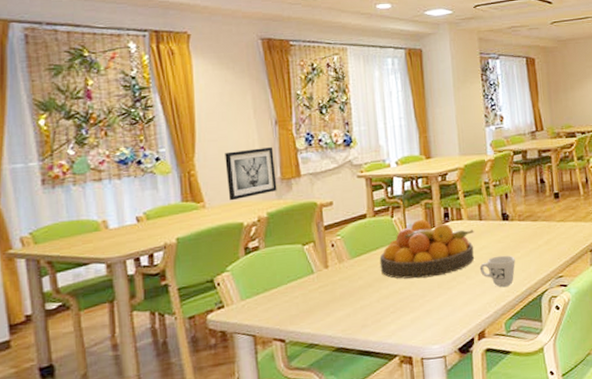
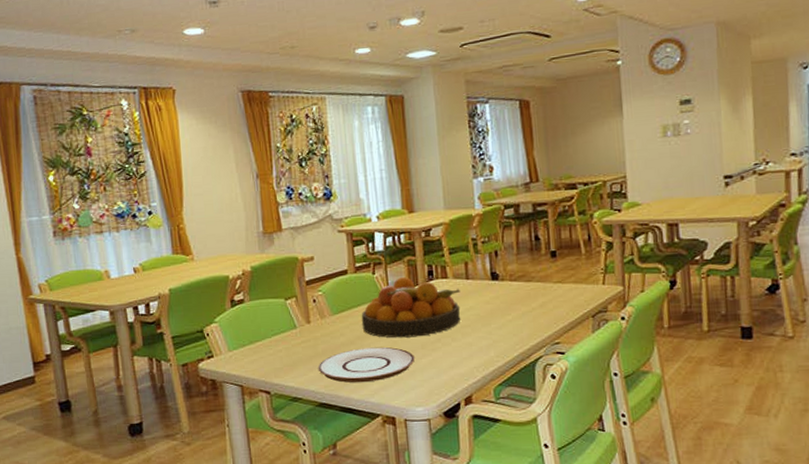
wall art: present [225,147,277,201] -> none [210,201,260,254]
plate: none [335,288,431,326] -> present [318,347,415,383]
mug: present [479,255,515,287] -> none [466,317,506,351]

